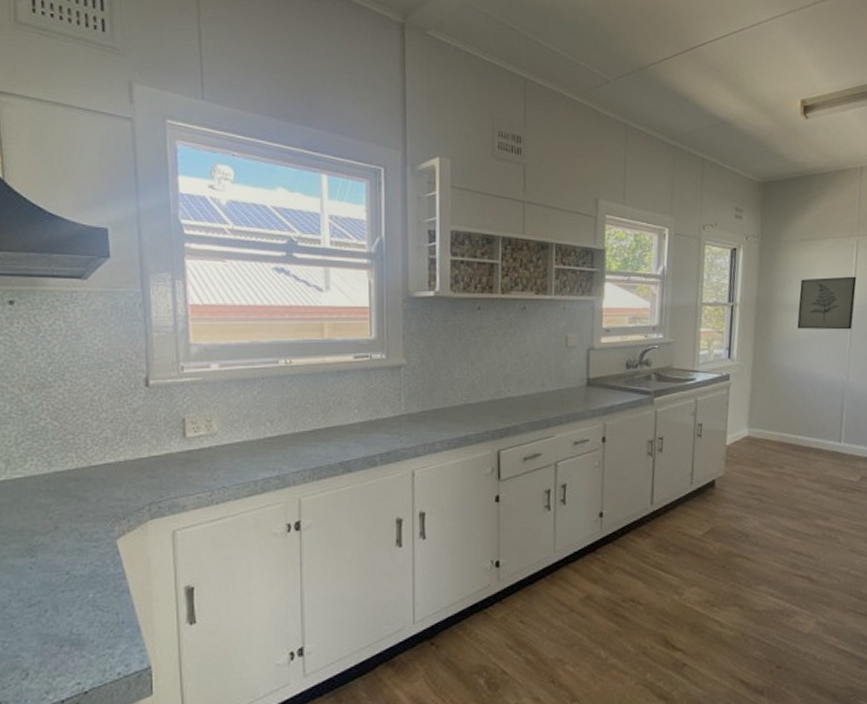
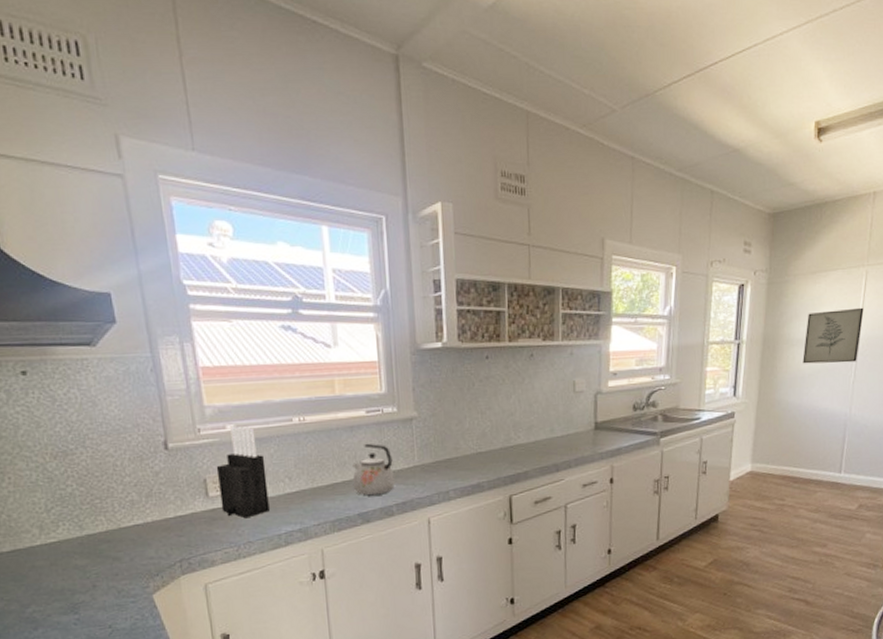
knife block: none [196,365,248,462] -> present [216,426,270,519]
kettle: none [336,389,380,444] -> present [352,443,396,496]

